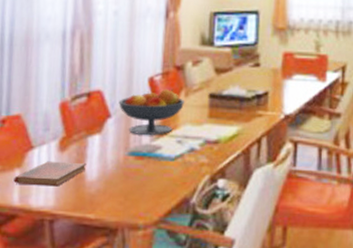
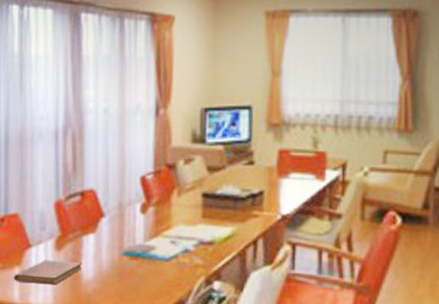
fruit bowl: present [119,89,185,135] -> none [112,188,178,235]

